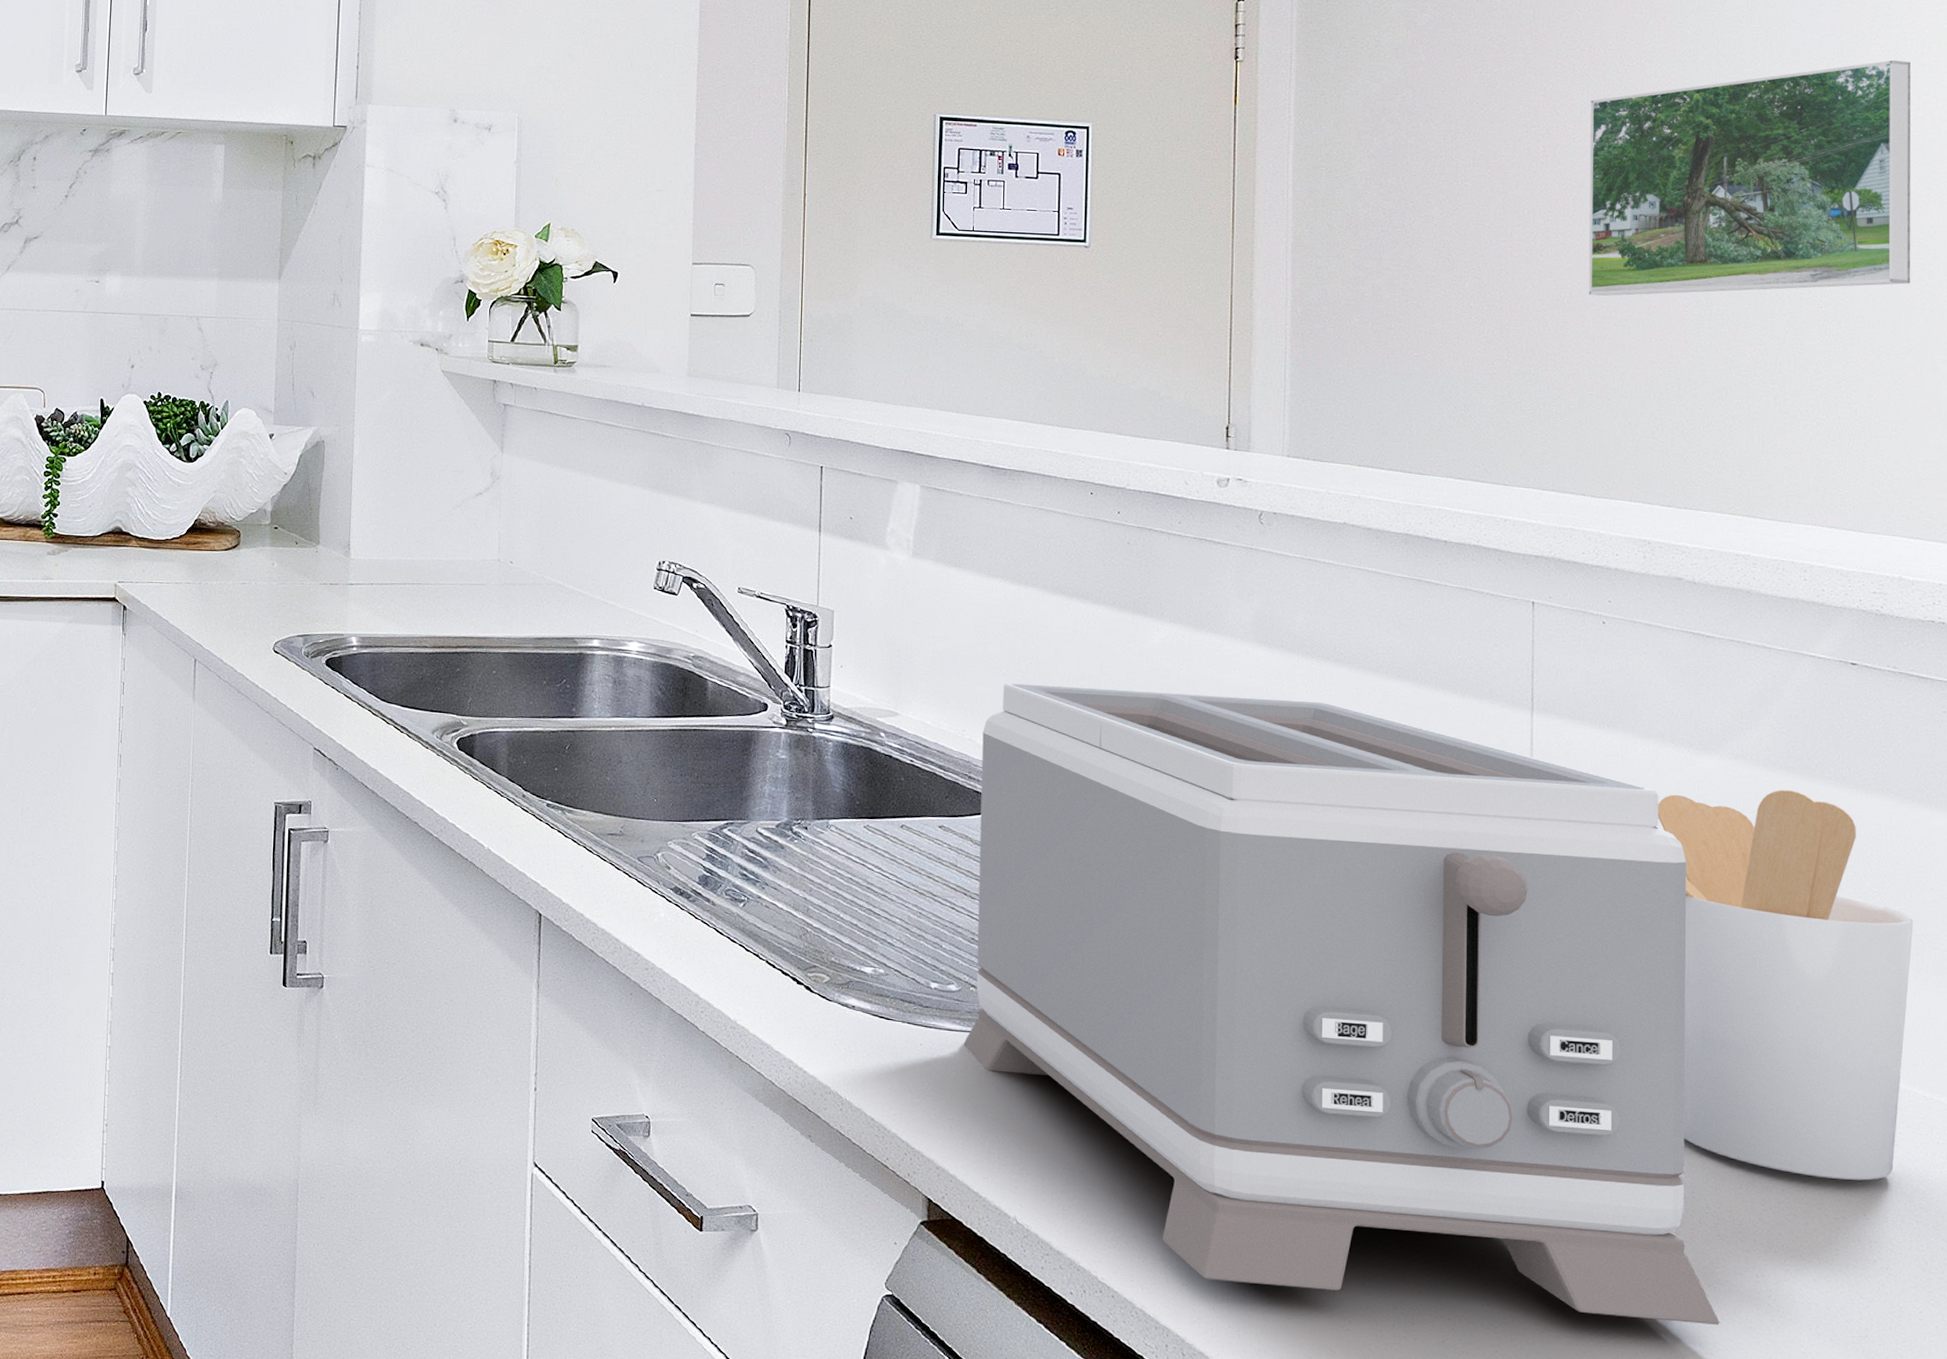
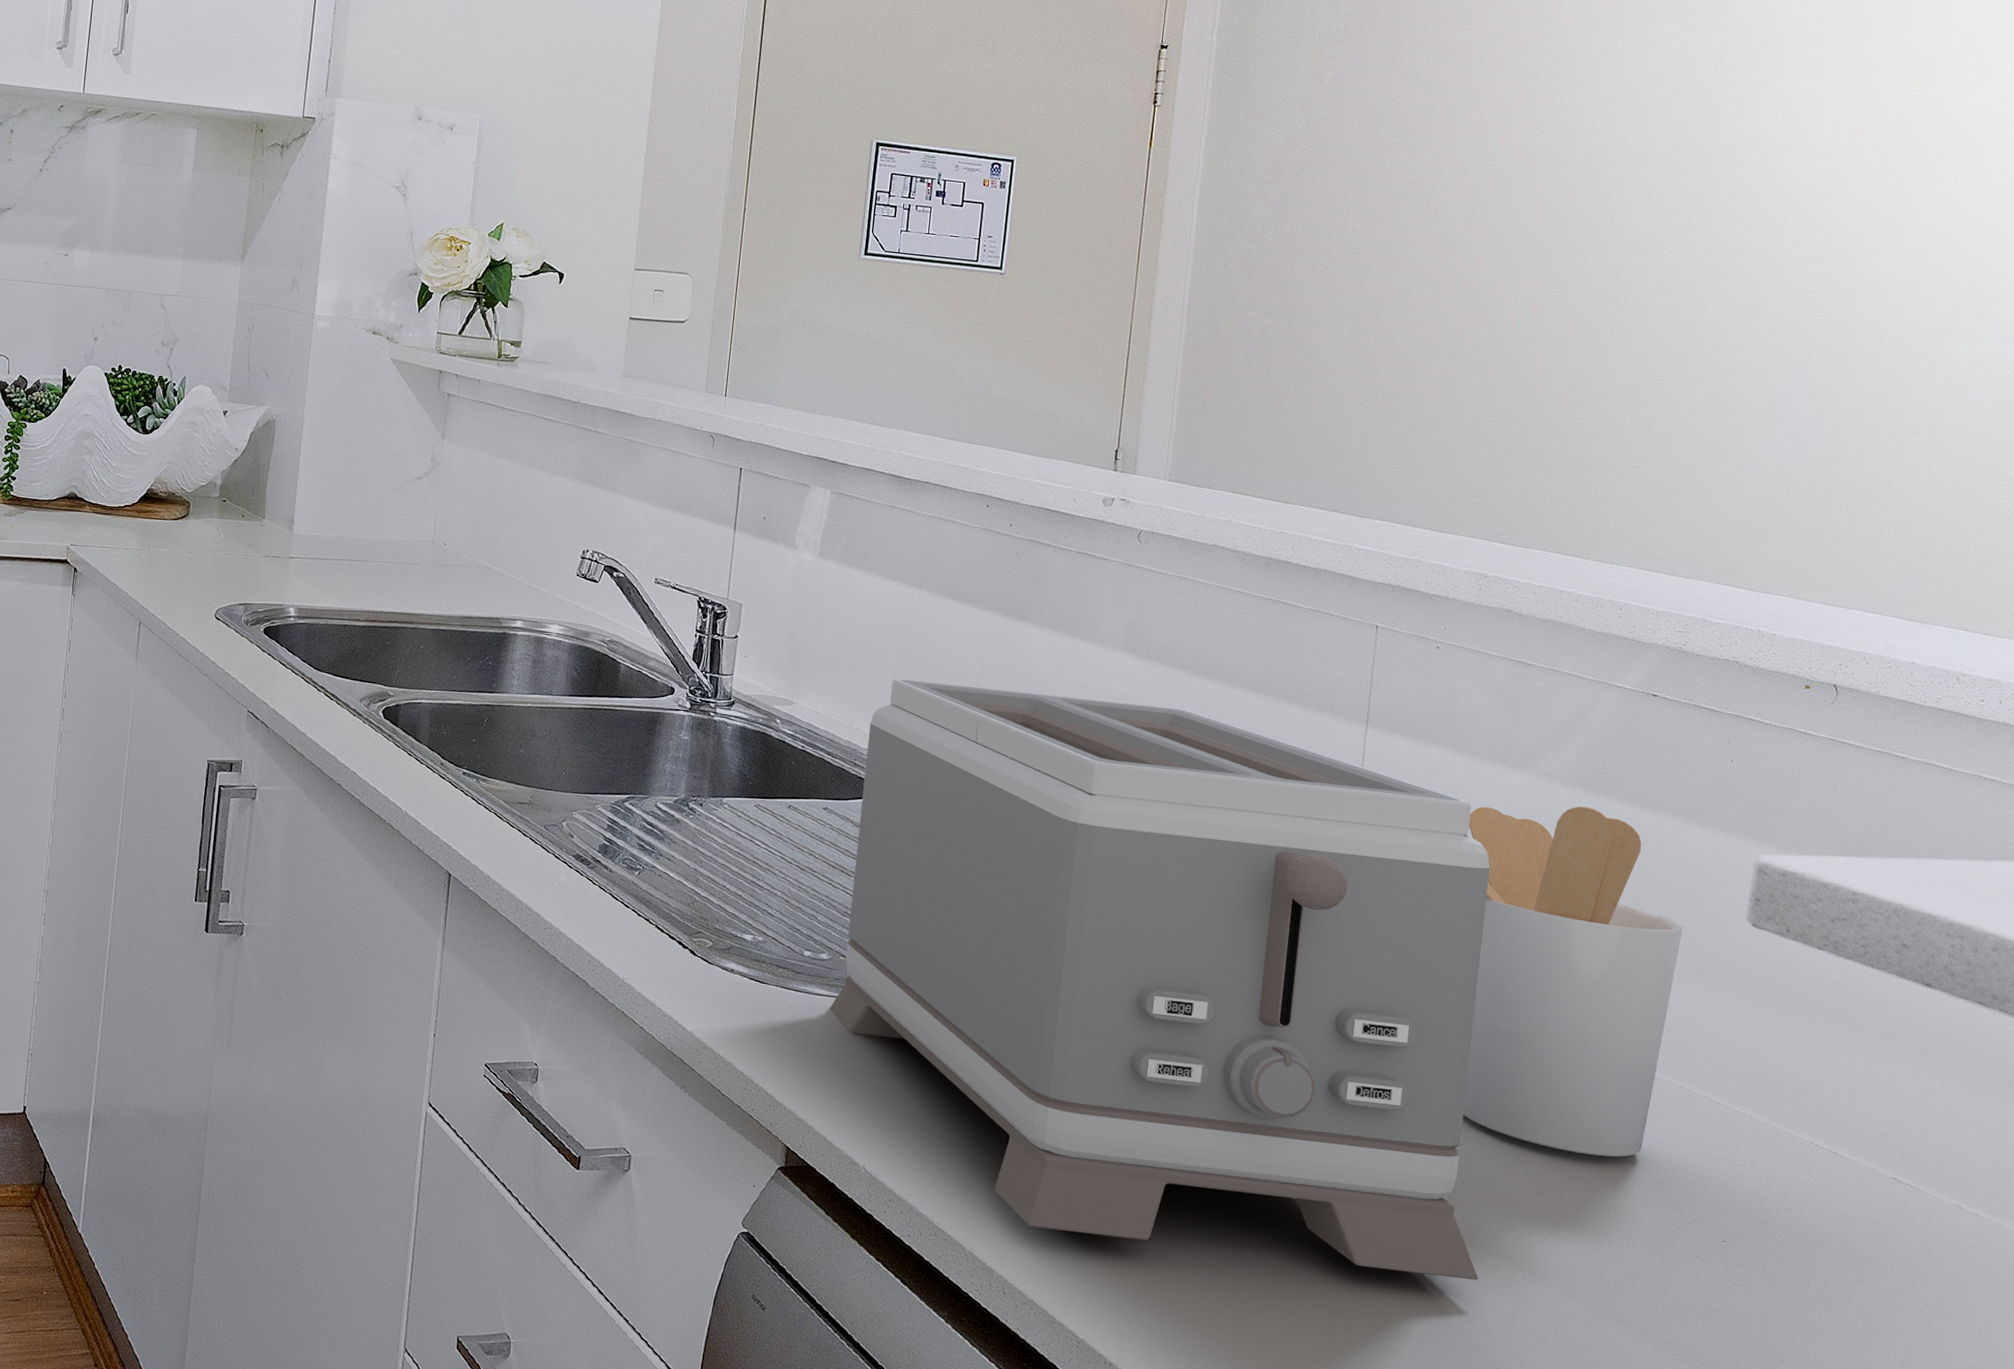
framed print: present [1588,60,1911,296] -> none [1453,141,1762,350]

